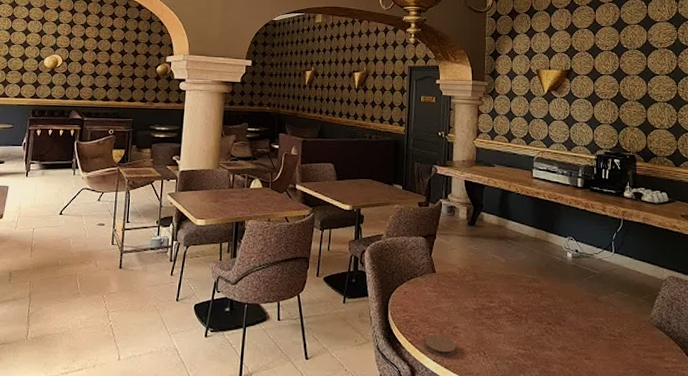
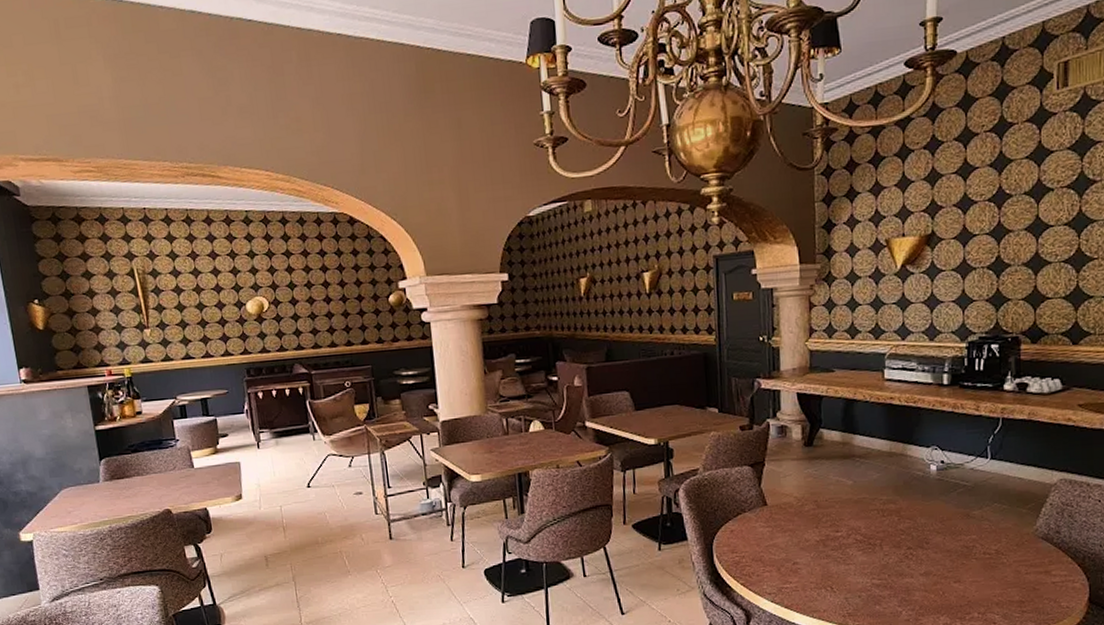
coaster: present [424,335,456,357] -> none [759,573,798,597]

